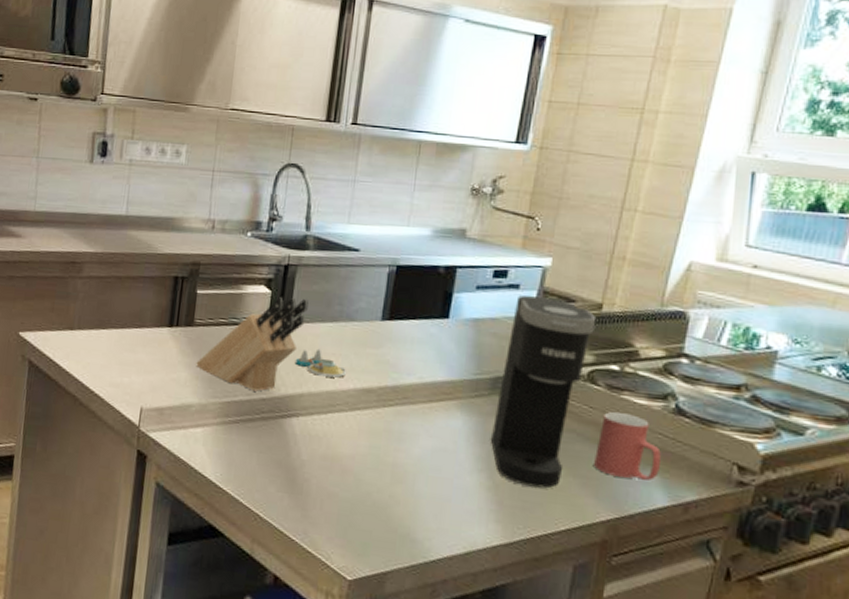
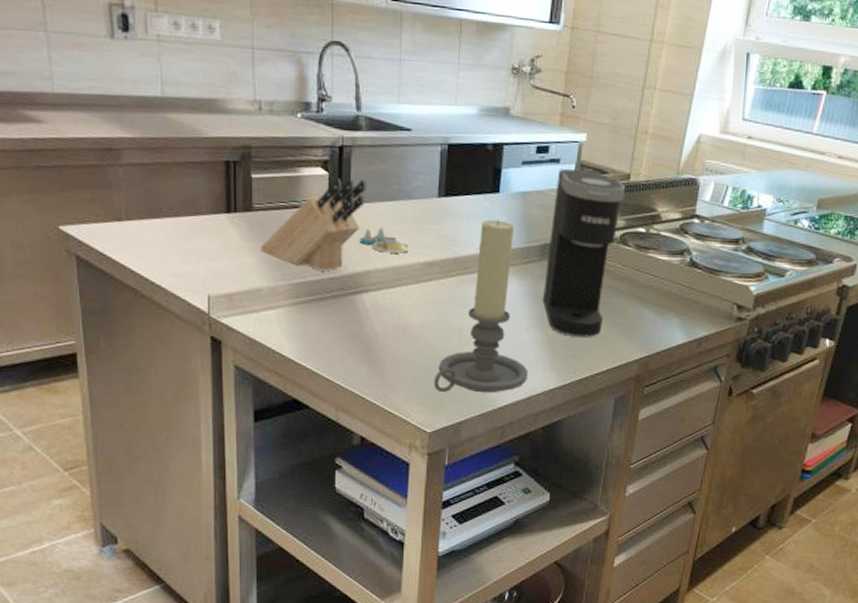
candle holder: none [359,346,469,543] -> present [434,219,529,393]
mug: present [594,412,662,481] -> none [628,268,680,323]

